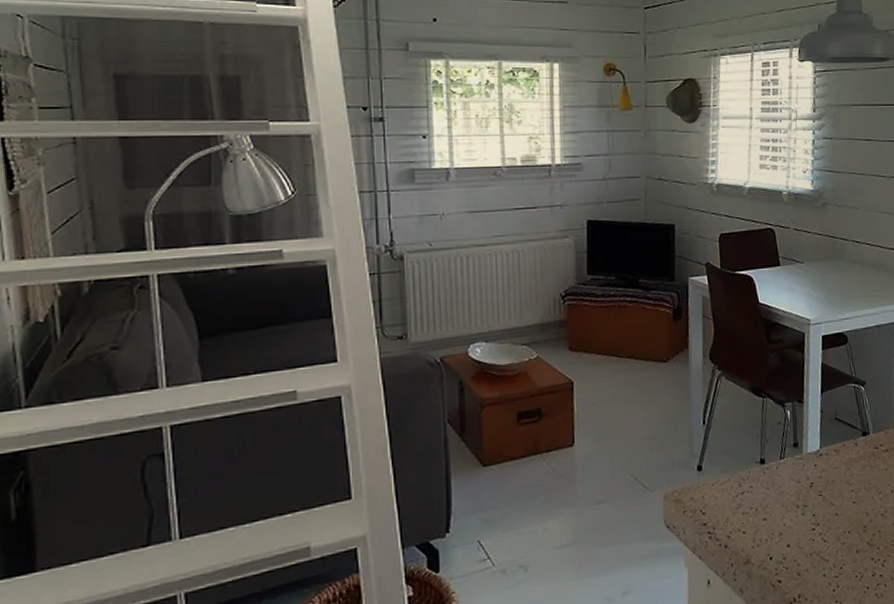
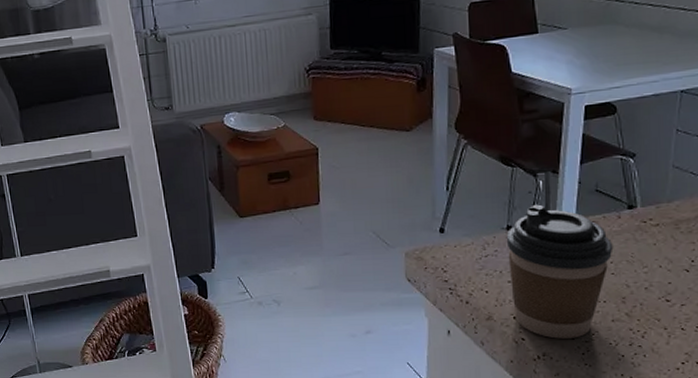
coffee cup: none [760,435,853,577] -> present [506,204,614,339]

